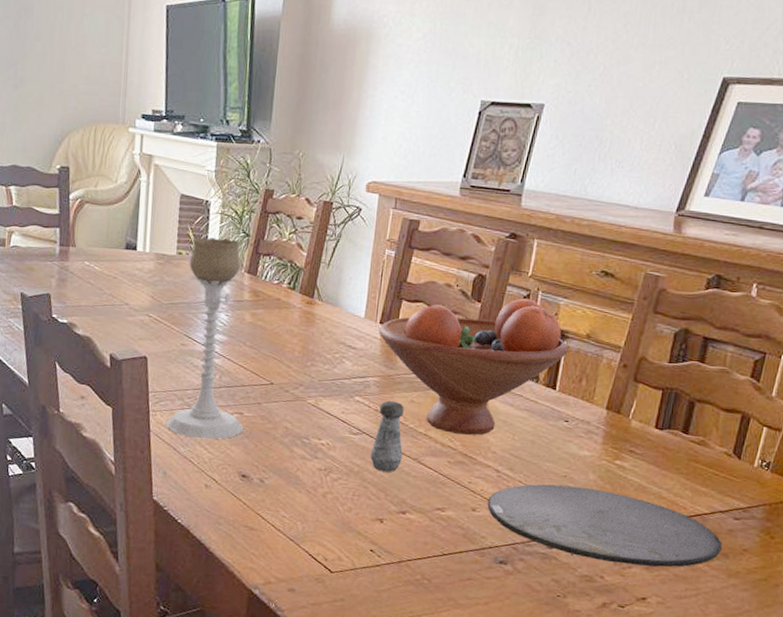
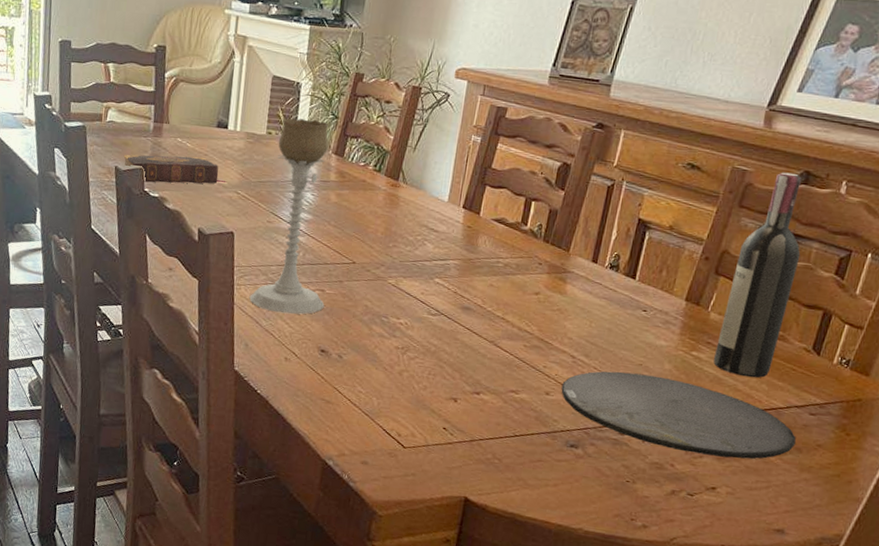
book: none [29,279,138,309] -> present [123,154,228,184]
salt shaker: present [370,400,404,472] -> none [447,283,483,354]
fruit bowl: present [379,298,569,436] -> none [461,188,651,321]
wine bottle: none [637,276,717,485] -> present [713,172,803,378]

